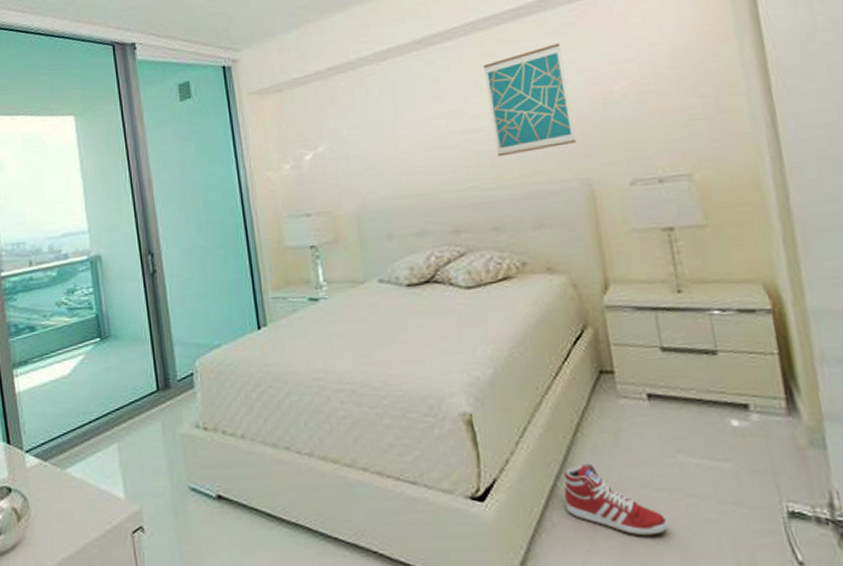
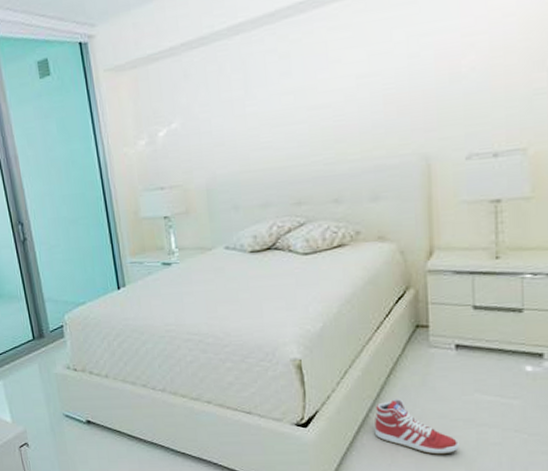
wall art: present [482,43,577,157] -> none [334,15,420,133]

